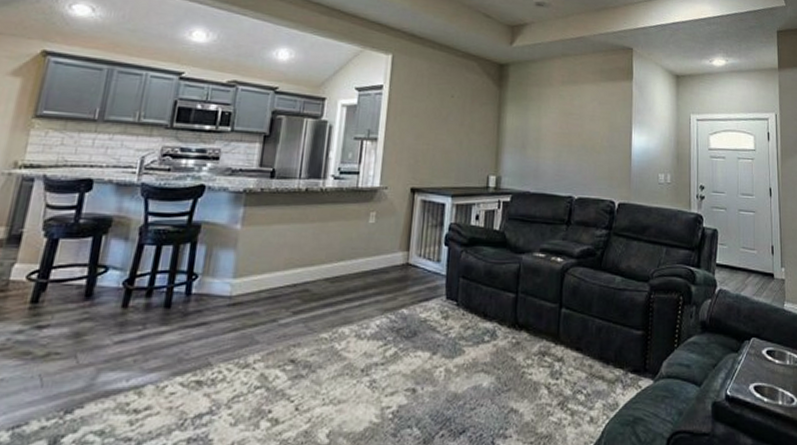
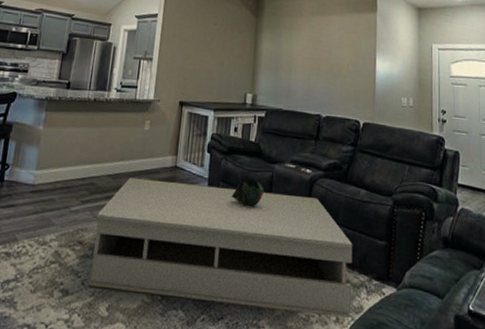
coffee table: none [303,280,608,417] -> present [88,177,353,318]
decorative bowl: none [473,271,510,304] -> present [231,177,264,207]

